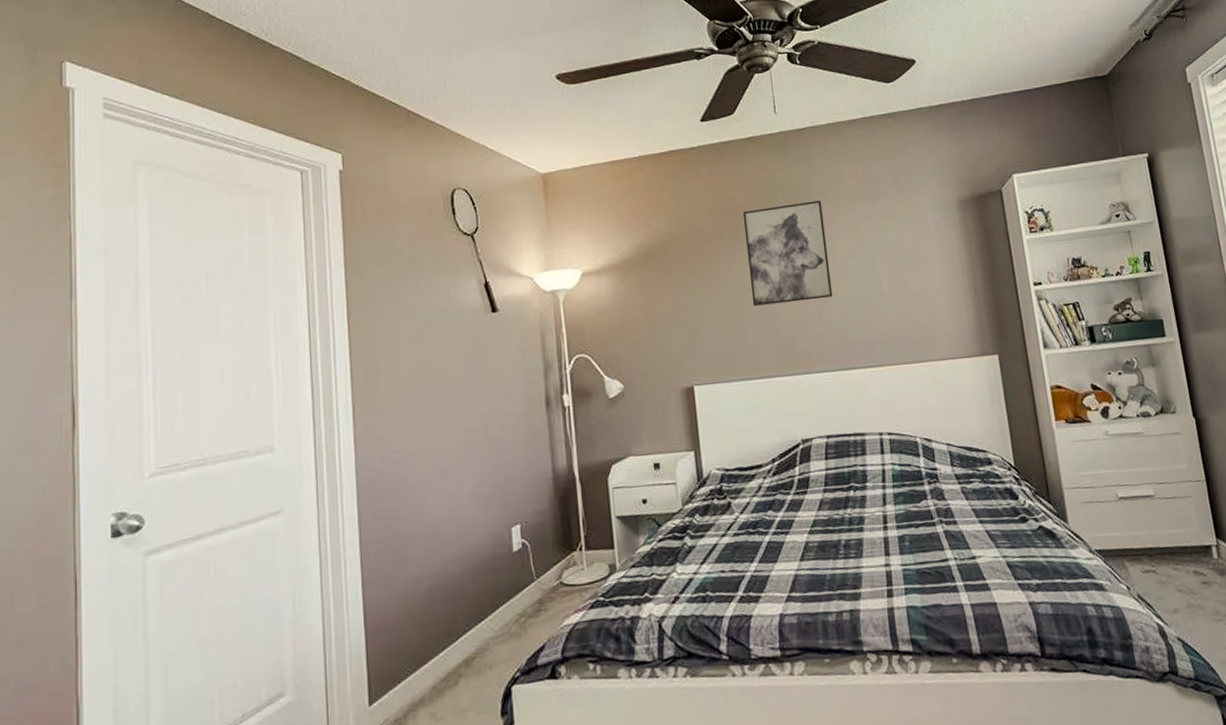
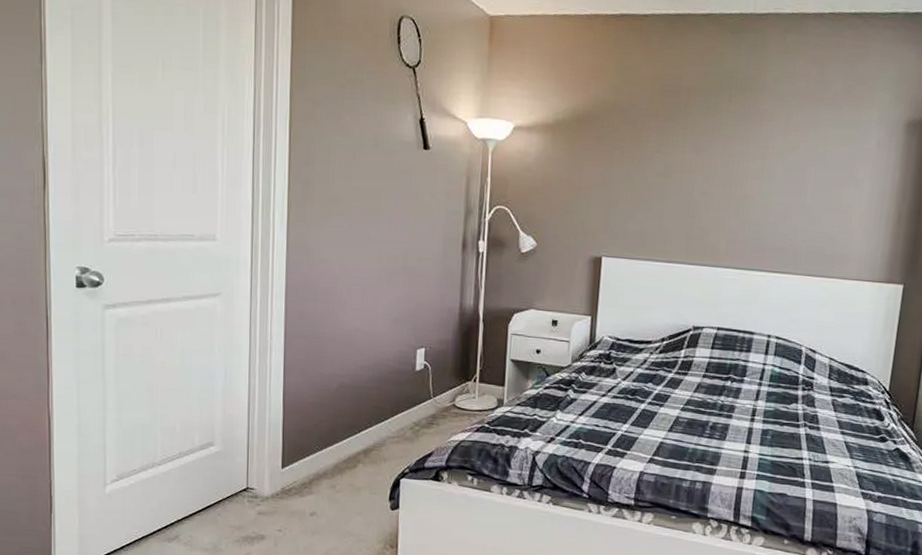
wall art: present [742,200,833,306] -> none [674,92,766,198]

